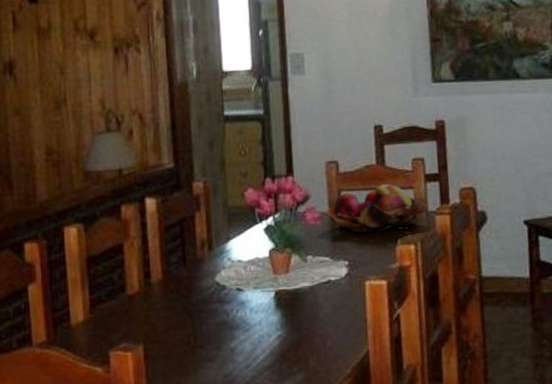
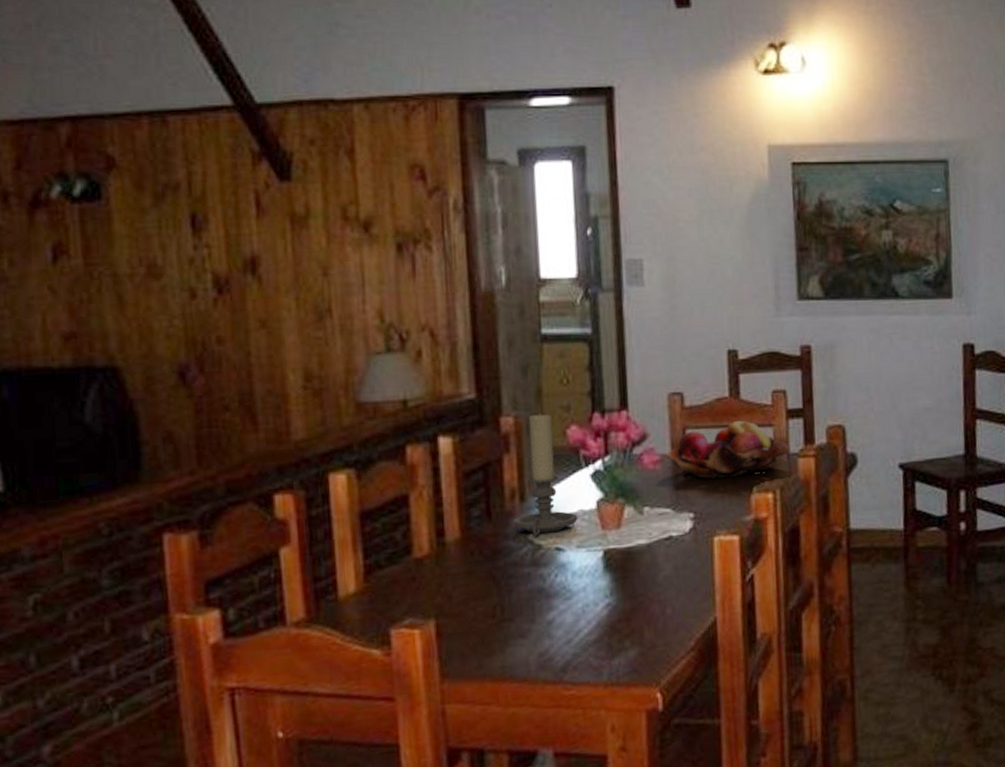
candle holder: none [203,179,255,279] -> present [513,414,578,537]

